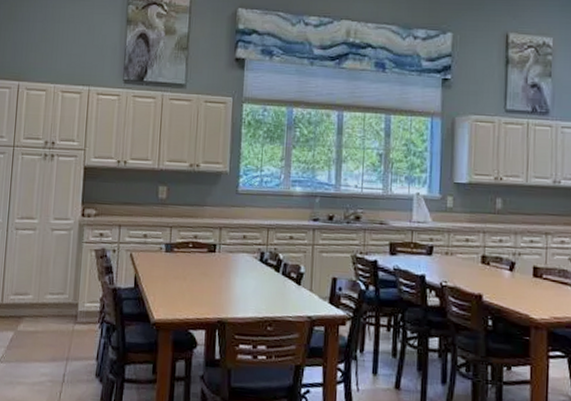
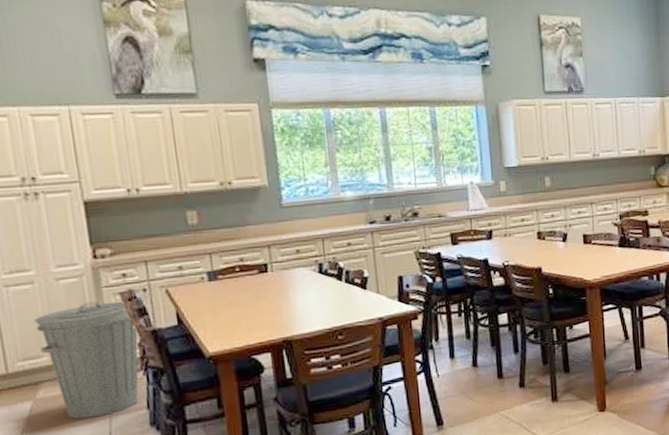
trash can: none [29,253,102,358] -> present [33,301,139,420]

